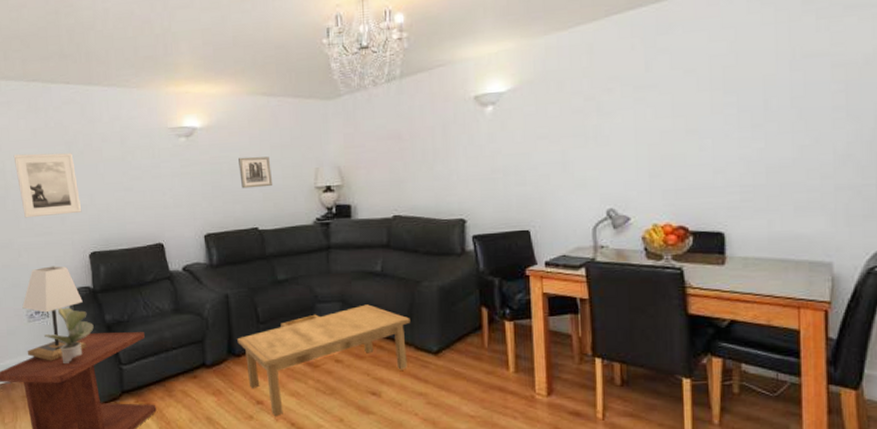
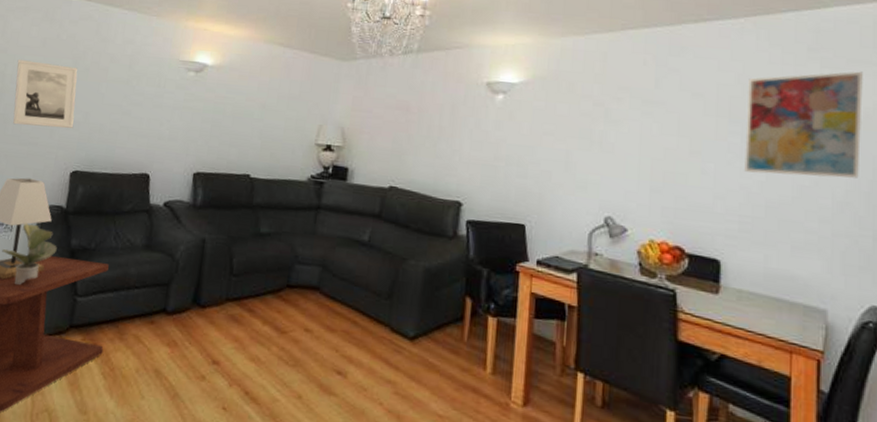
coffee table: present [237,304,411,416] -> none [205,273,391,381]
wall art: present [238,156,272,189] -> none [241,101,275,136]
wall art: none [741,16,862,141] -> present [744,71,863,178]

